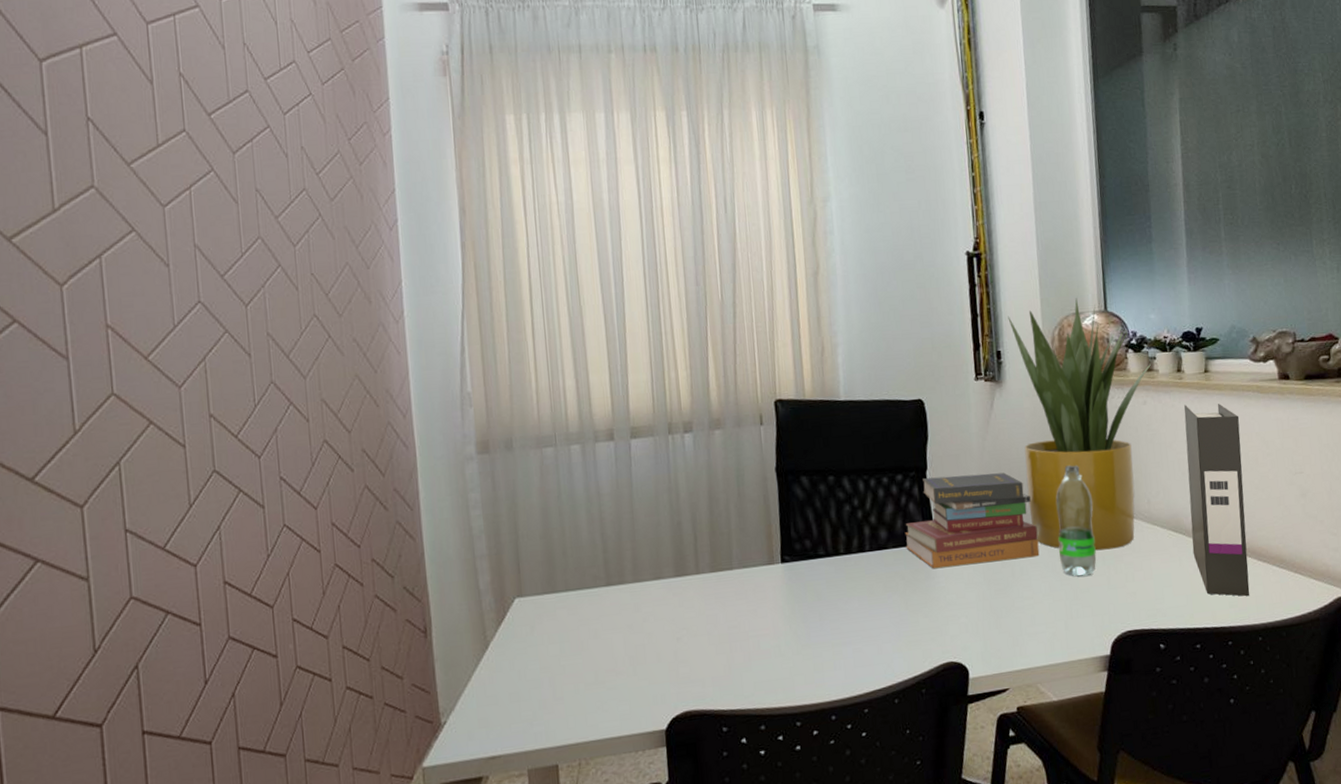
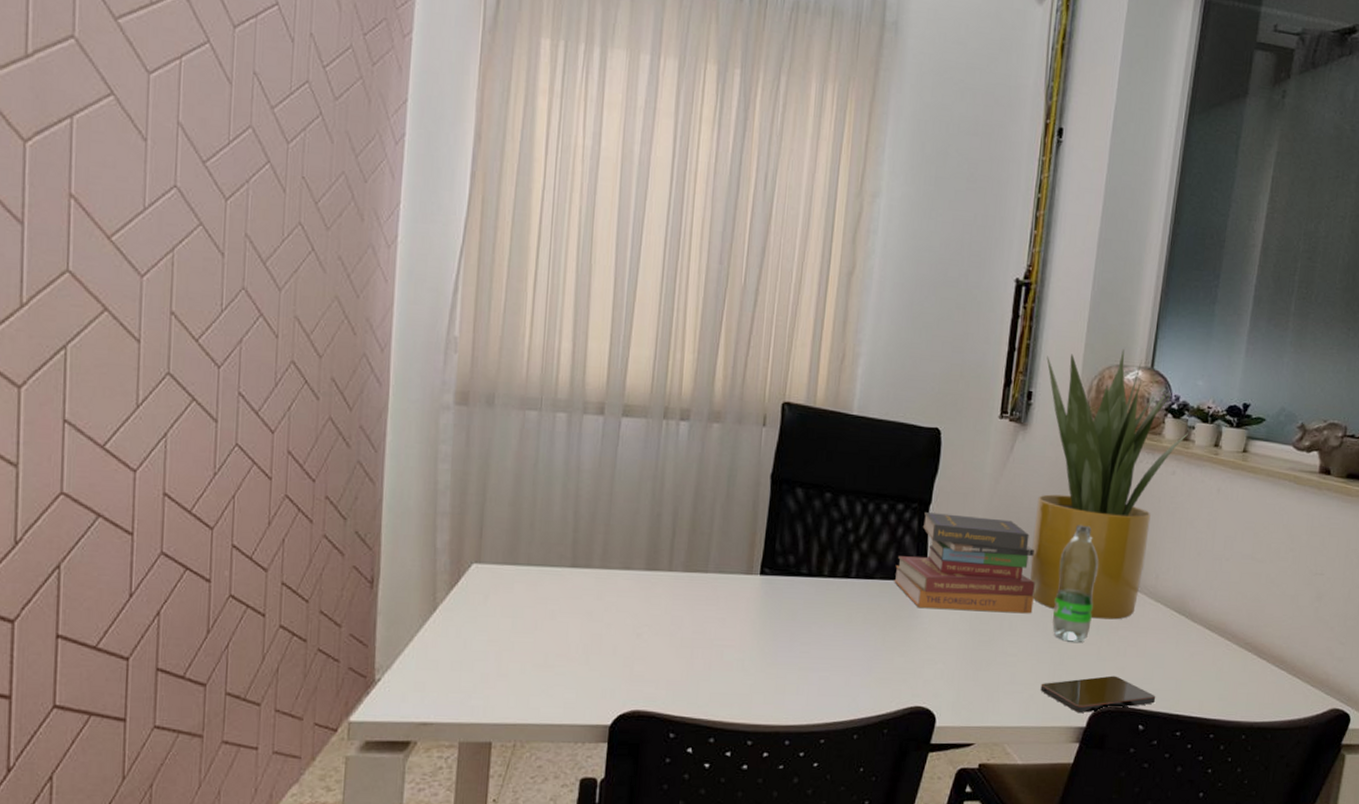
phone: none [1061,601,1171,642] -> present [1040,675,1156,713]
binder: present [1184,404,1250,597] -> none [1192,482,1270,692]

